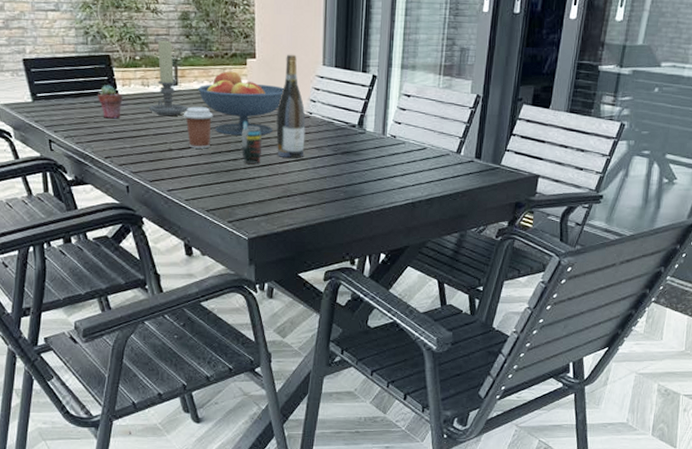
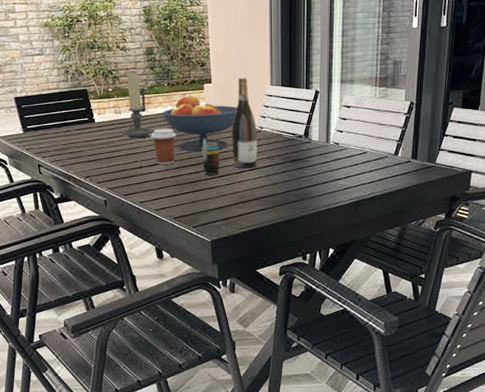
potted succulent: present [97,85,123,119] -> none [77,115,99,144]

